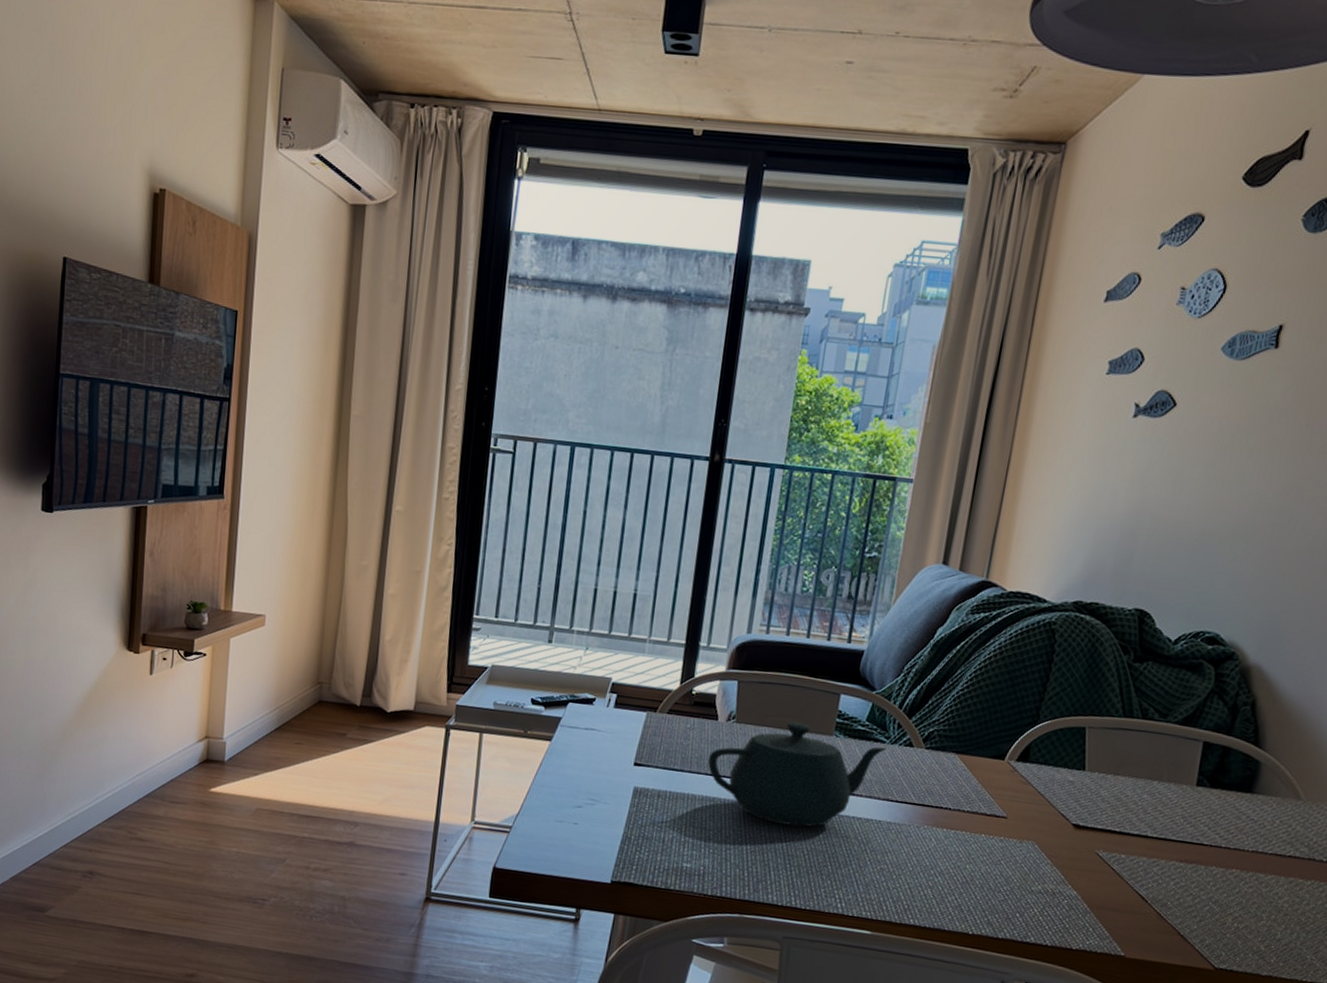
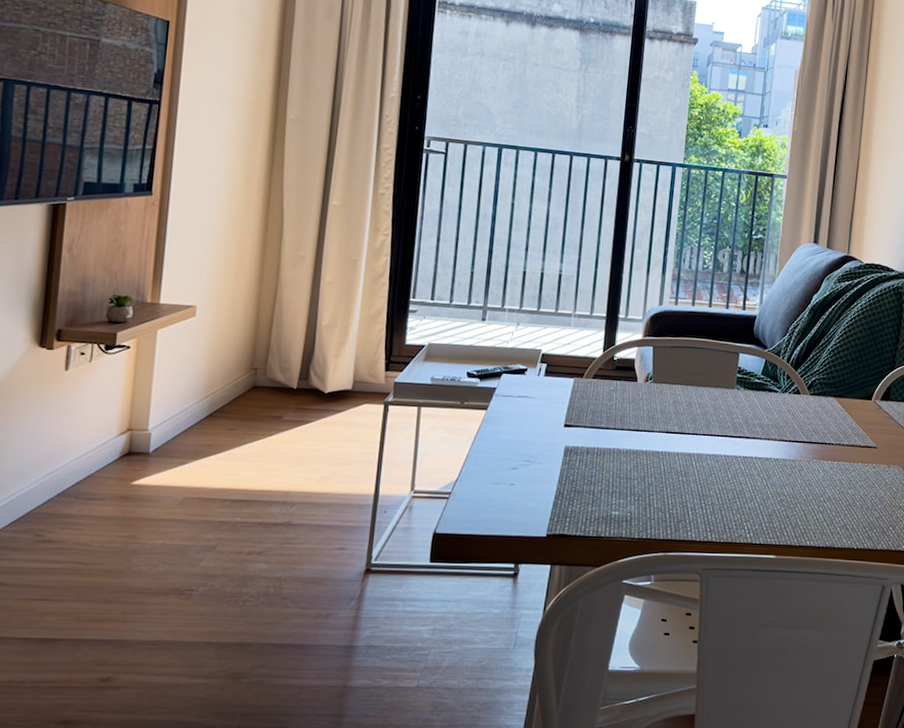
teapot: present [708,721,887,827] -> none [630,379,779,470]

